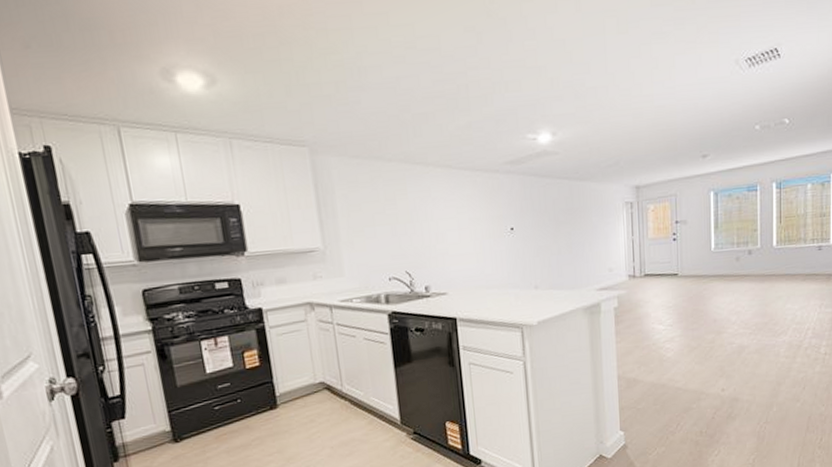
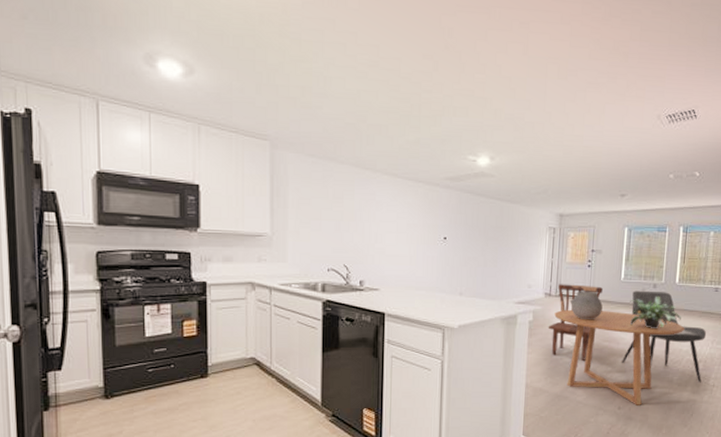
dining chair: none [635,260,692,344] -> present [548,284,603,361]
dining table: none [641,285,788,385] -> present [554,309,685,405]
ceramic pot: none [657,266,694,300] -> present [570,291,603,320]
dining chair: none [721,257,813,353] -> present [622,290,707,383]
potted plant: none [723,262,783,300] -> present [630,296,681,329]

